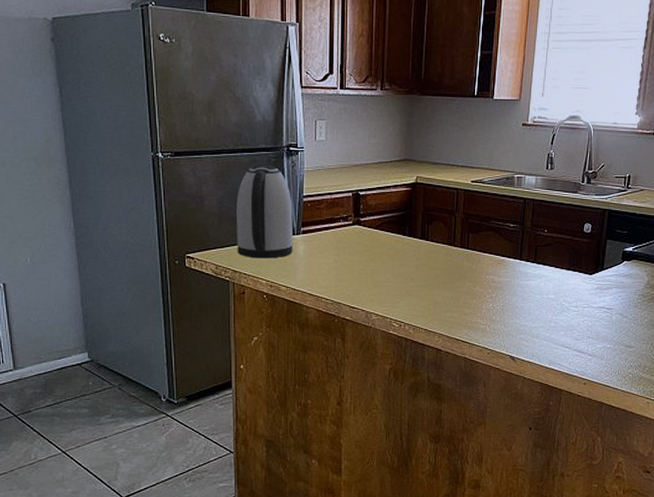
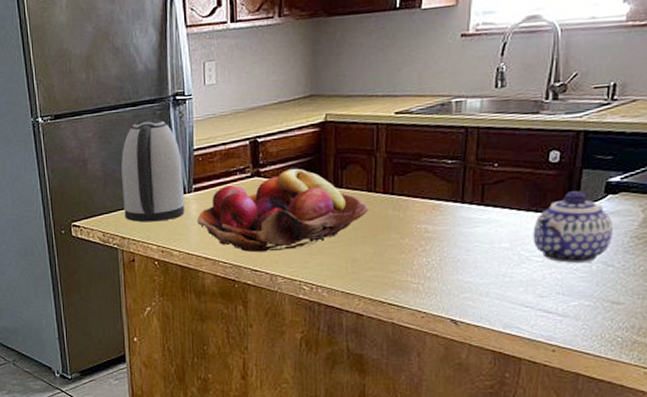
fruit basket: none [304,220,448,292] -> present [197,168,368,253]
teapot: none [571,256,628,314] -> present [533,191,614,264]

